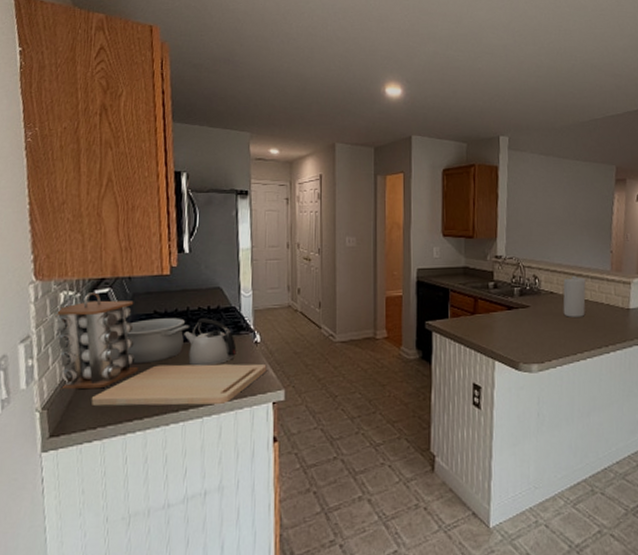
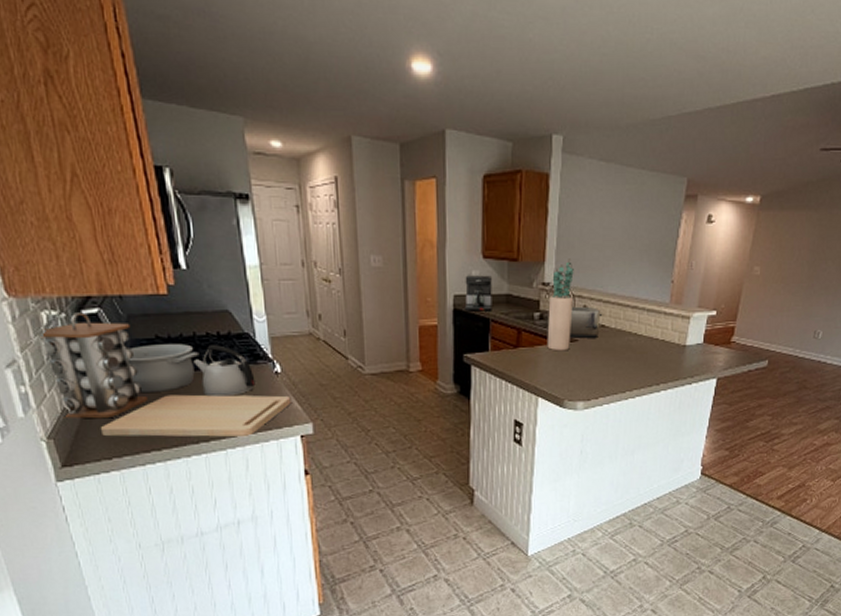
coffee maker: none [426,250,451,283] -> present [464,274,492,312]
vase: none [501,234,524,317] -> present [547,258,574,351]
toaster: none [521,275,551,305] -> present [568,306,603,339]
paper towel holder: present [563,276,586,317] -> none [614,308,641,353]

